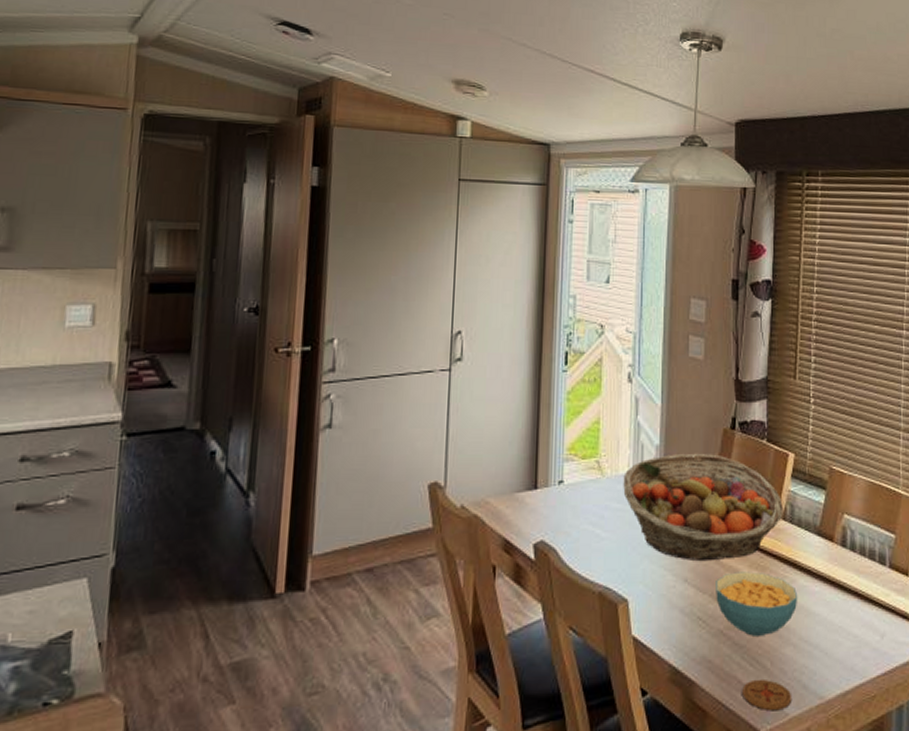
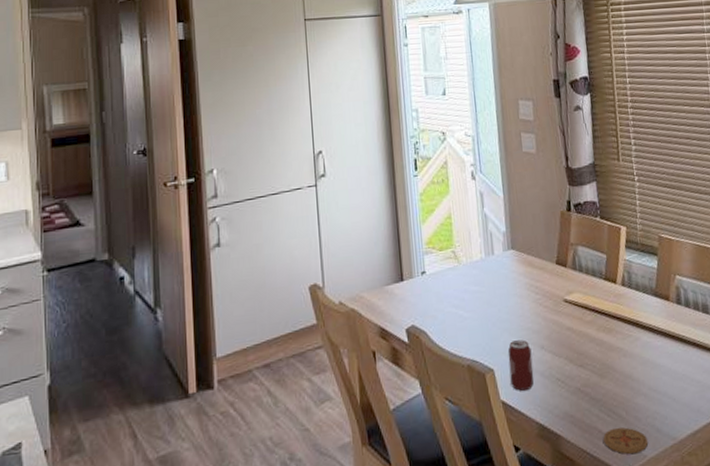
fruit basket: present [623,453,783,562] -> none [477,234,622,330]
beverage can: none [645,569,673,627] -> present [507,339,534,391]
cereal bowl: present [716,571,798,636] -> none [569,334,644,391]

